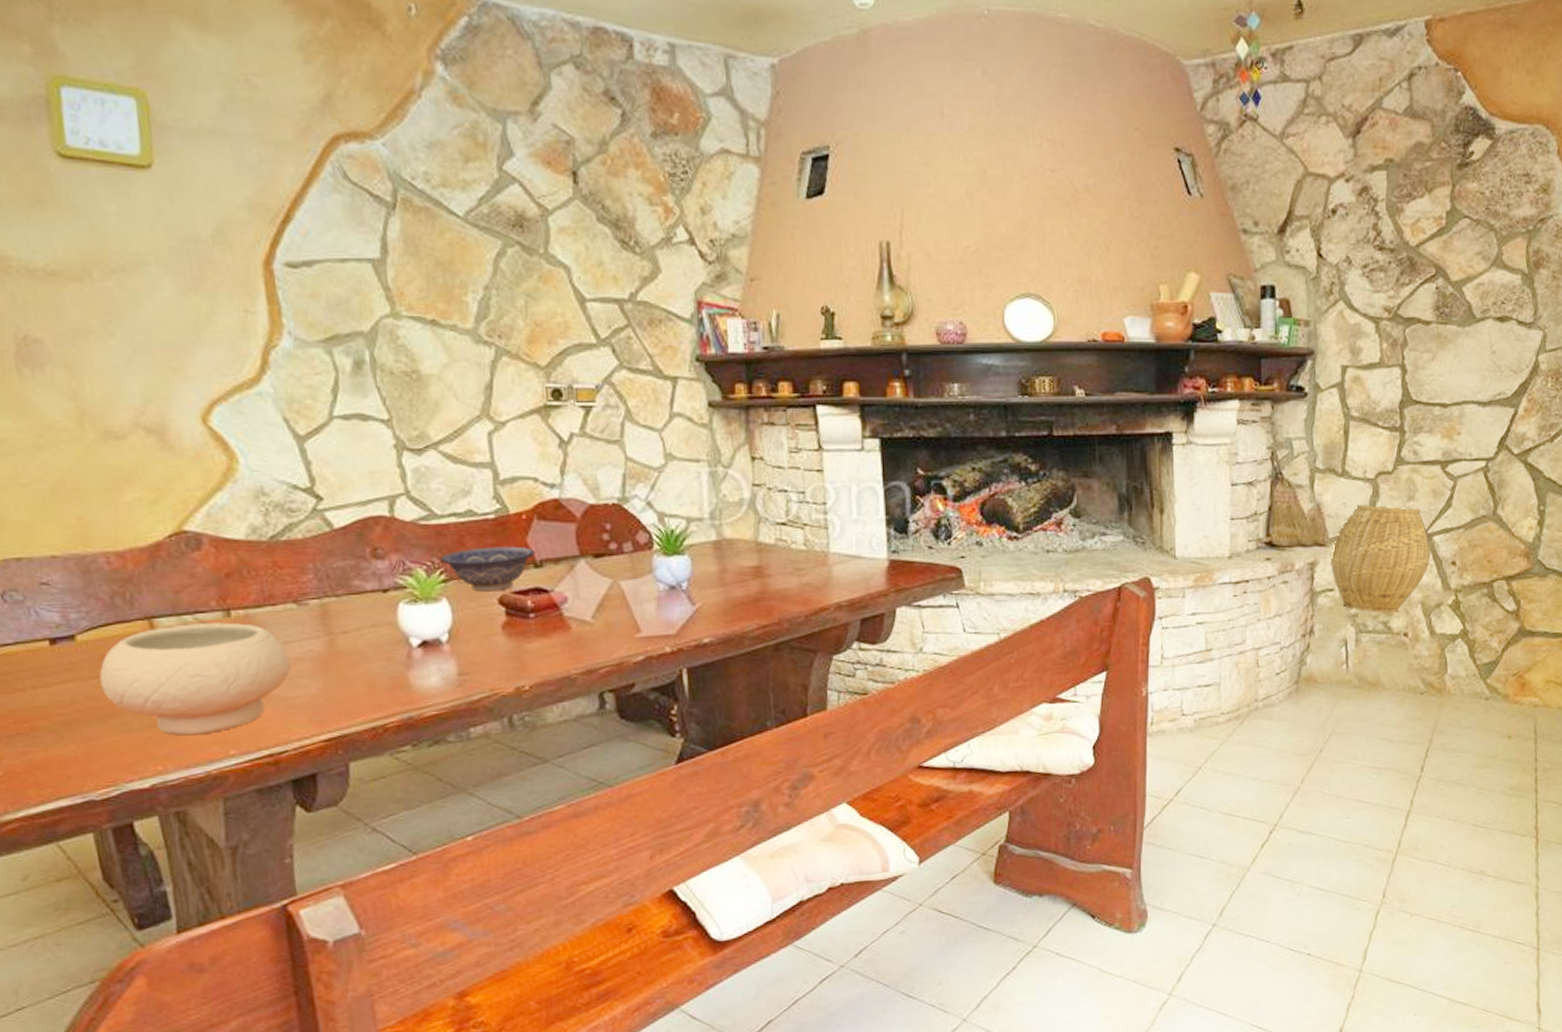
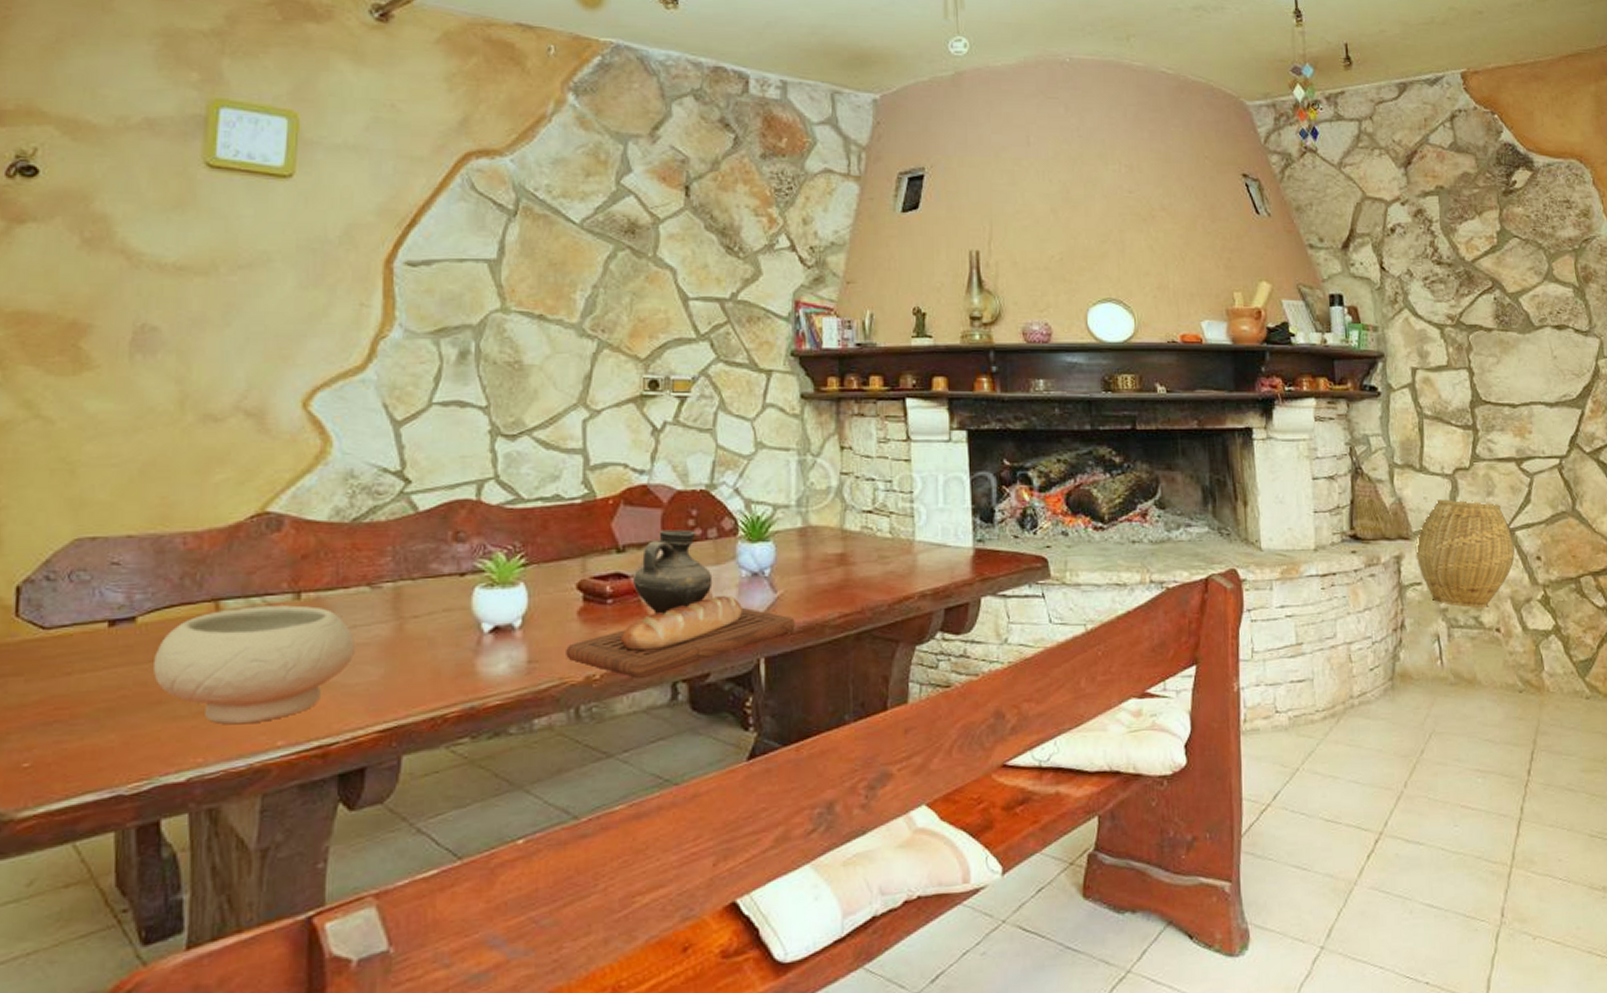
decorative bowl: present [441,546,536,592] -> none [523,531,619,577]
bread loaf: none [494,609,715,689] -> present [566,596,795,678]
ceramic pitcher: none [552,543,632,628] -> present [632,529,713,614]

